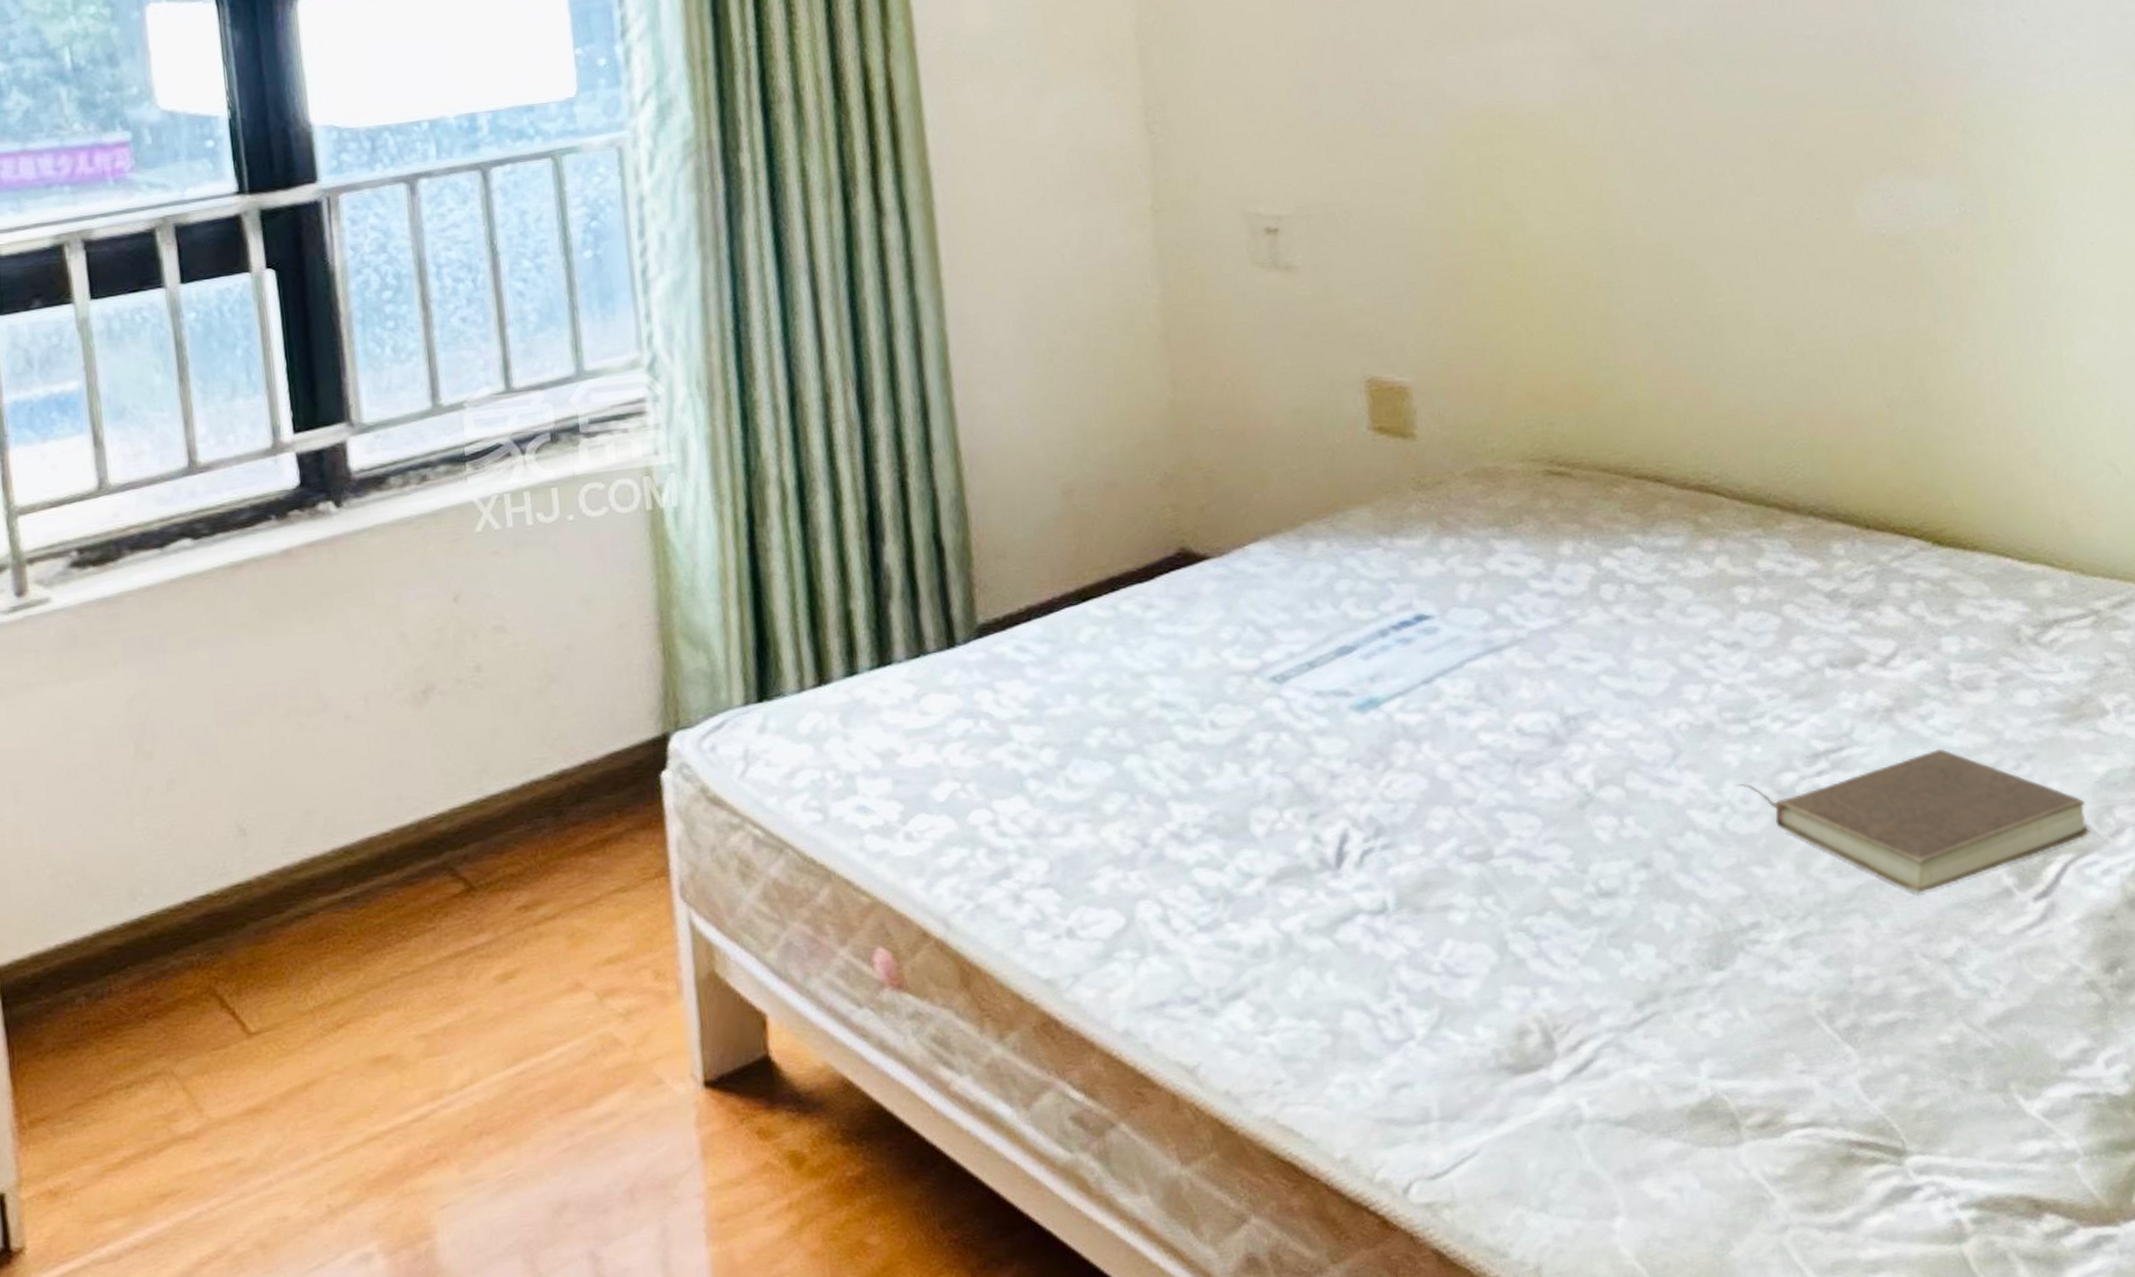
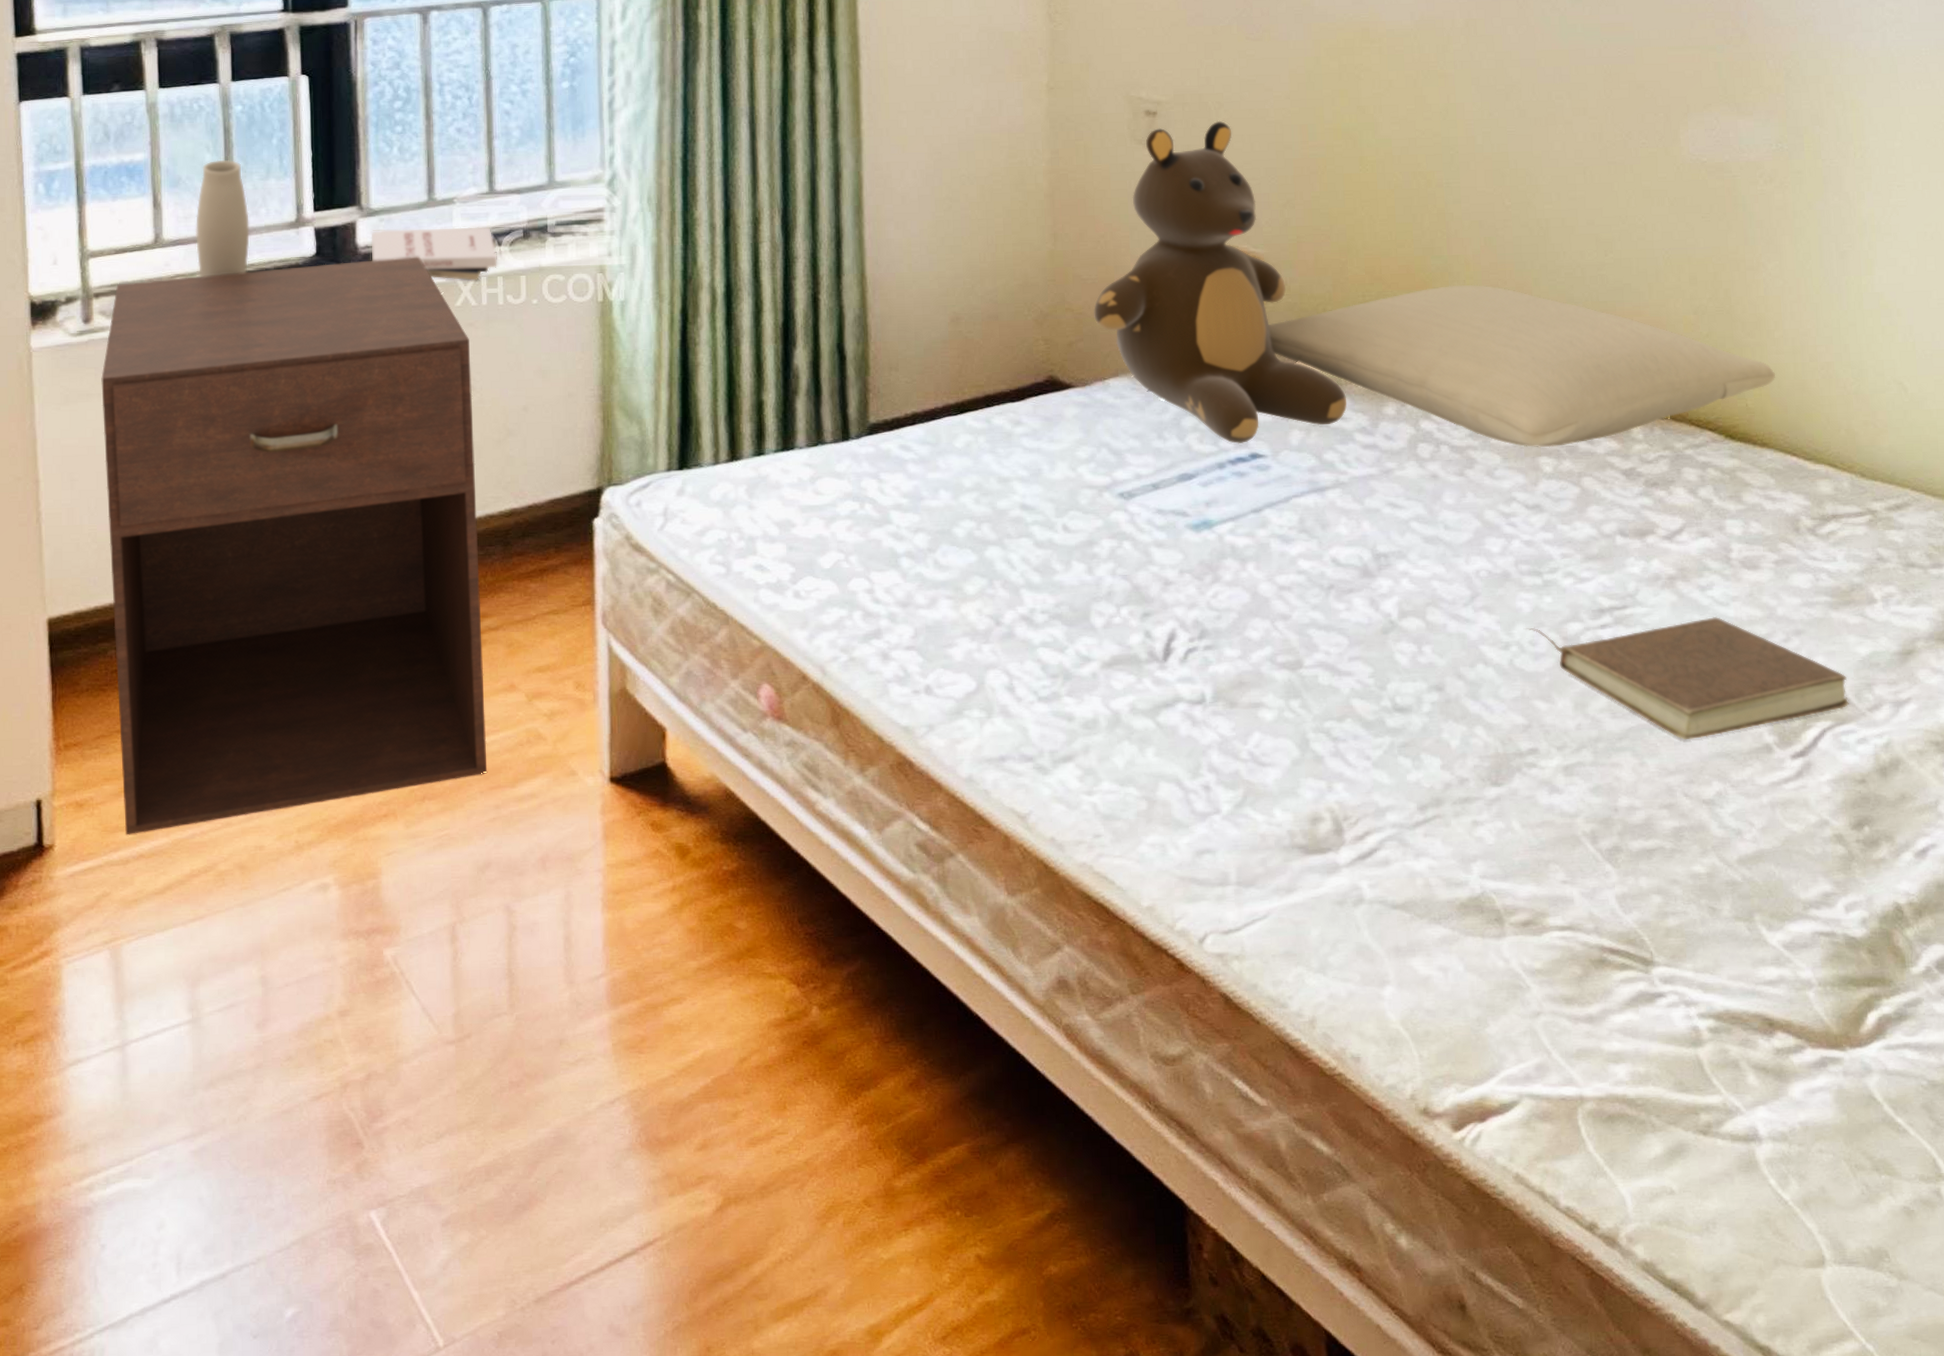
nightstand: none [43,476,555,1223] -> present [101,256,487,835]
vase: none [147,379,218,527] -> present [196,159,250,277]
books: none [366,432,522,501] -> present [371,226,497,281]
teddy bear: none [1225,232,1518,606] -> present [1094,120,1347,445]
pillow: none [1423,396,1980,577] -> present [1268,284,1775,448]

